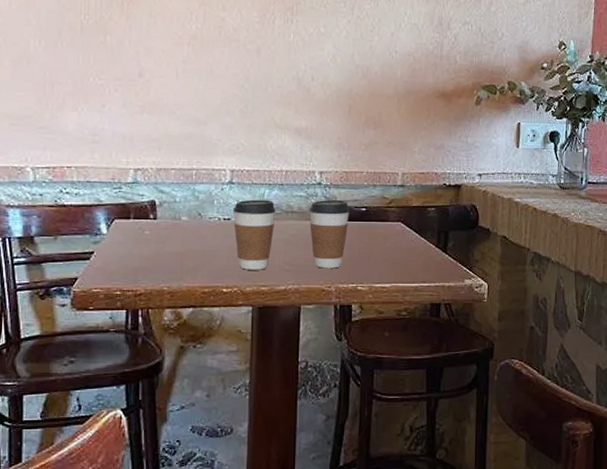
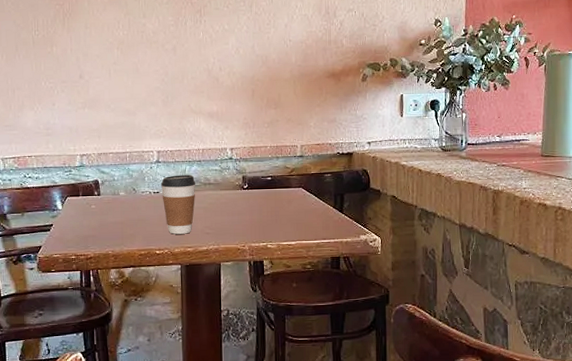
coffee cup: present [309,200,350,269] -> none [223,172,257,231]

